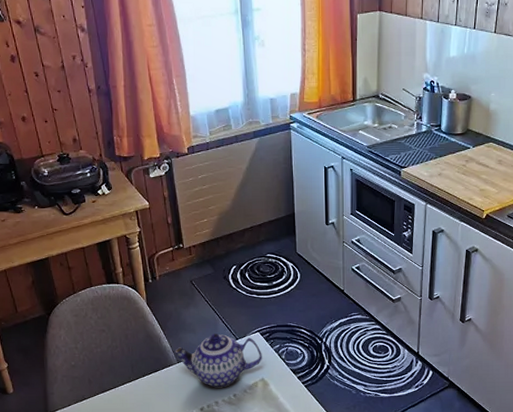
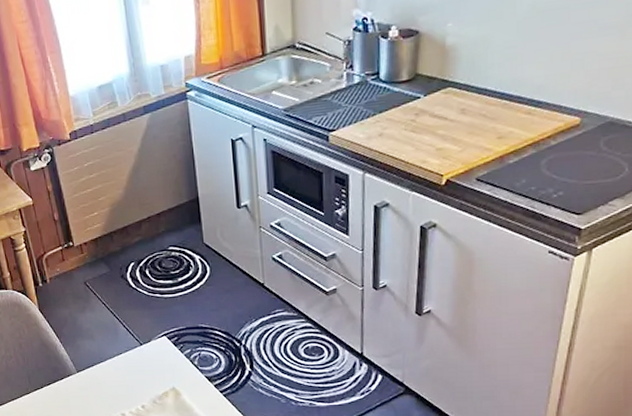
teapot: present [175,333,262,388] -> none [73,339,172,399]

